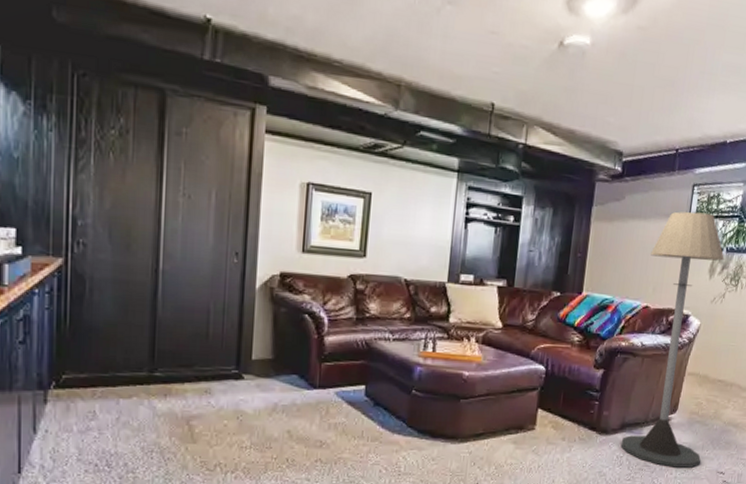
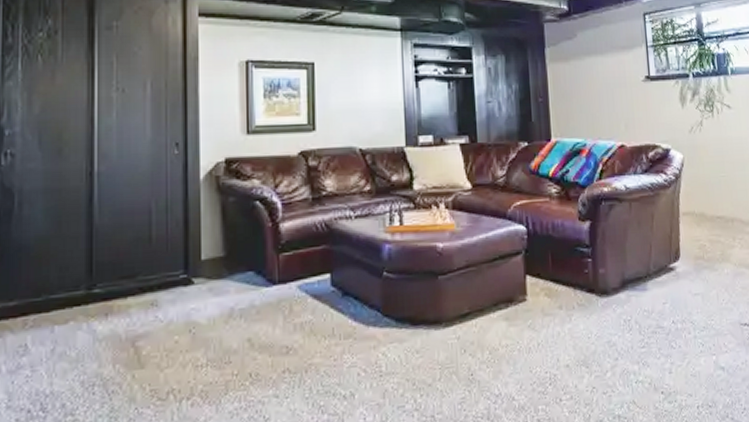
floor lamp: present [620,211,725,468] -> none [615,40,719,326]

